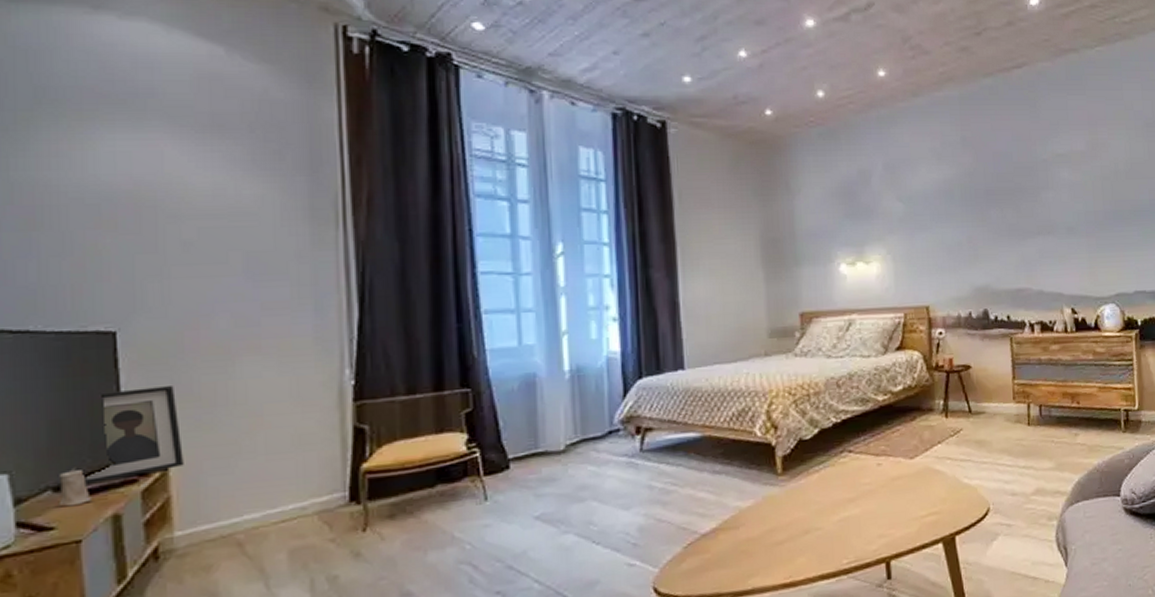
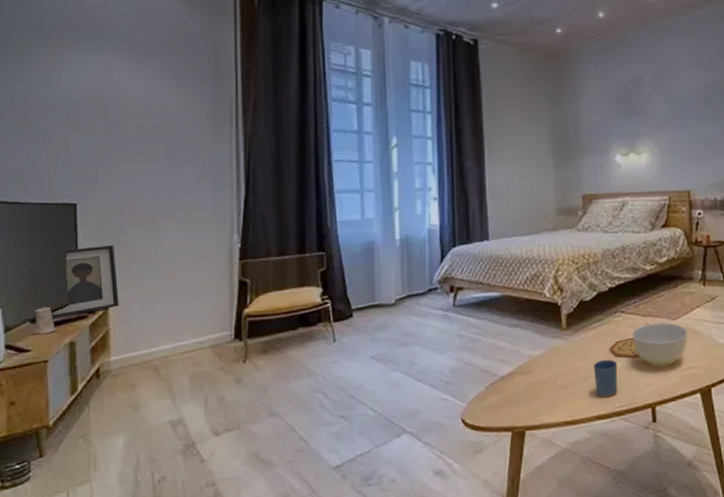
mug: none [815,507,845,554] -> present [593,359,618,398]
decorative tray: none [834,480,871,506] -> present [609,337,639,358]
bowl: none [862,462,928,515] -> present [632,323,688,367]

